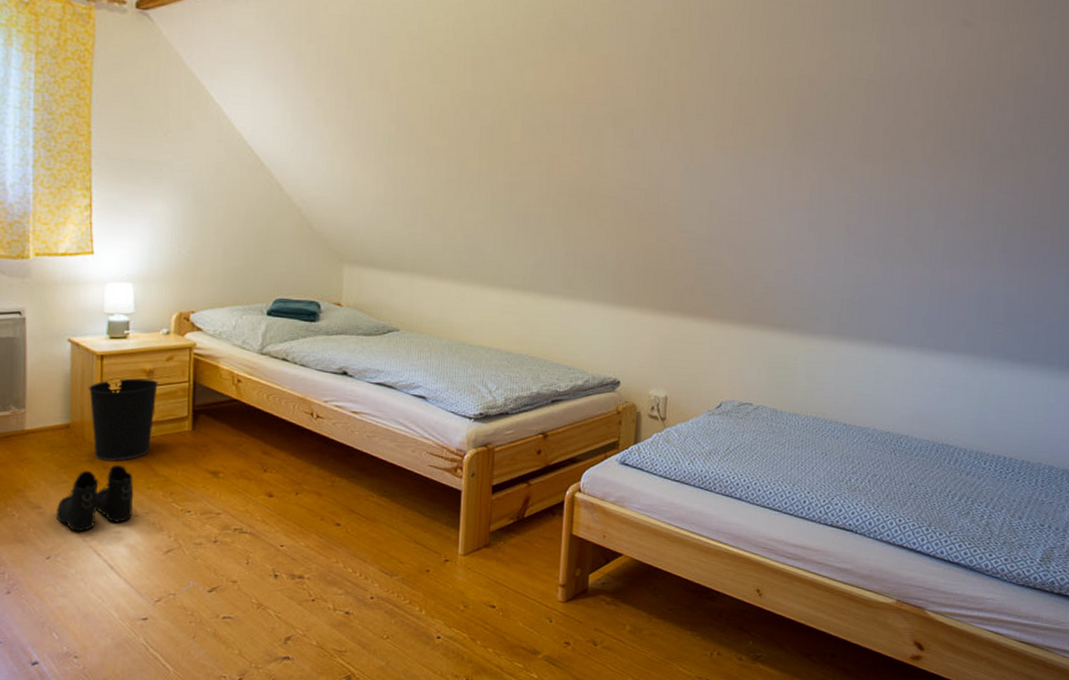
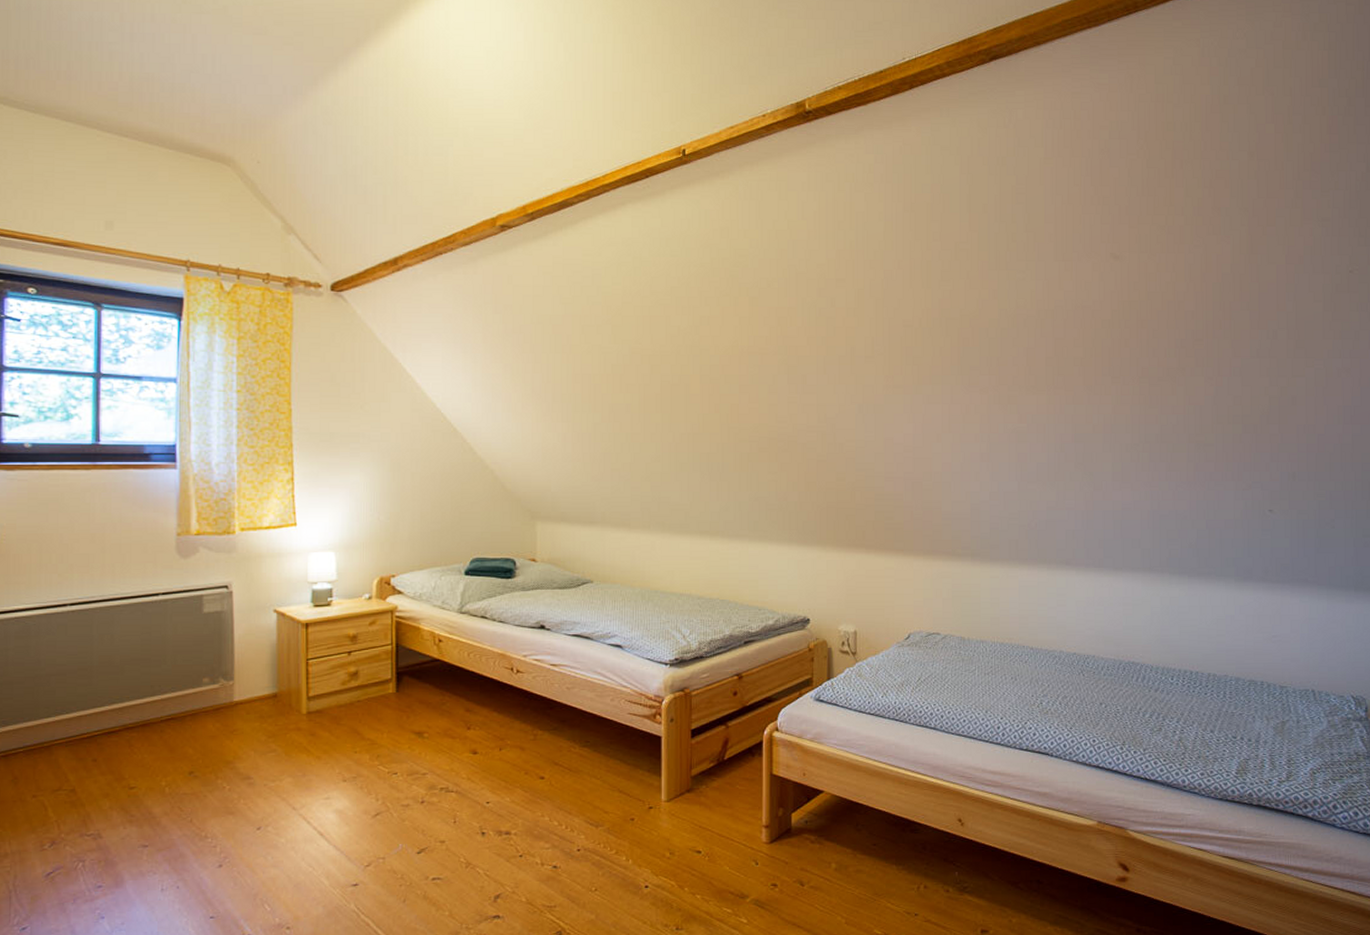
boots: present [57,465,134,532] -> none [266,731,341,801]
wastebasket: present [88,378,158,462] -> none [294,644,362,728]

